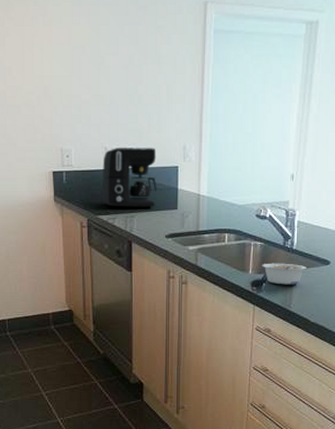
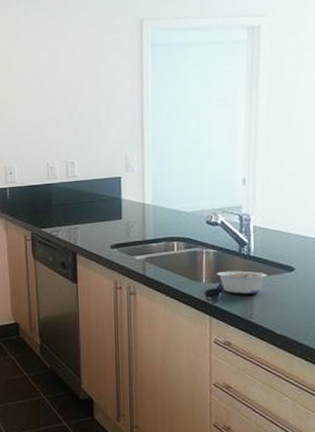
coffee maker: present [101,148,157,207] -> none [44,160,100,220]

